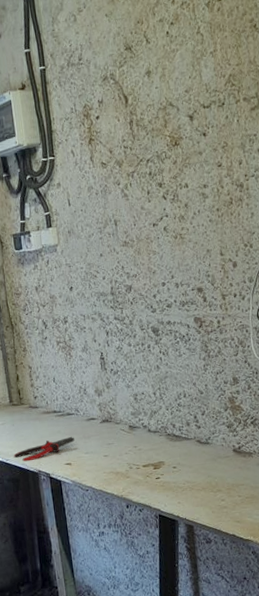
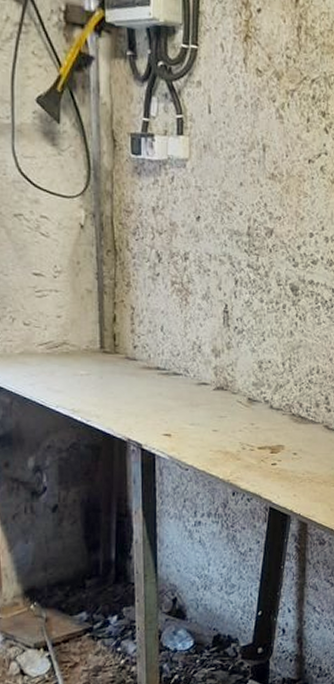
pliers: present [13,437,75,462] -> none [97,402,179,426]

